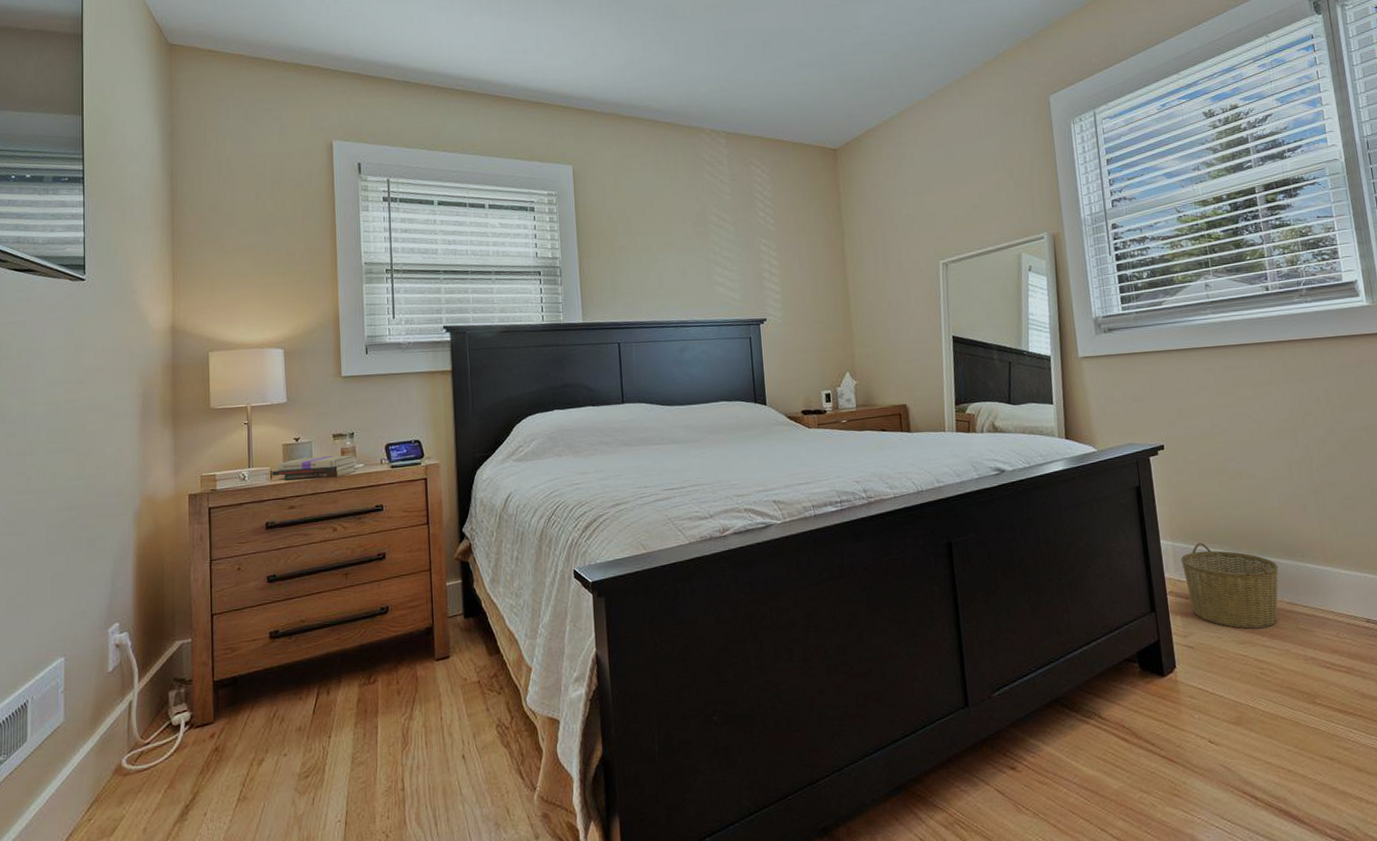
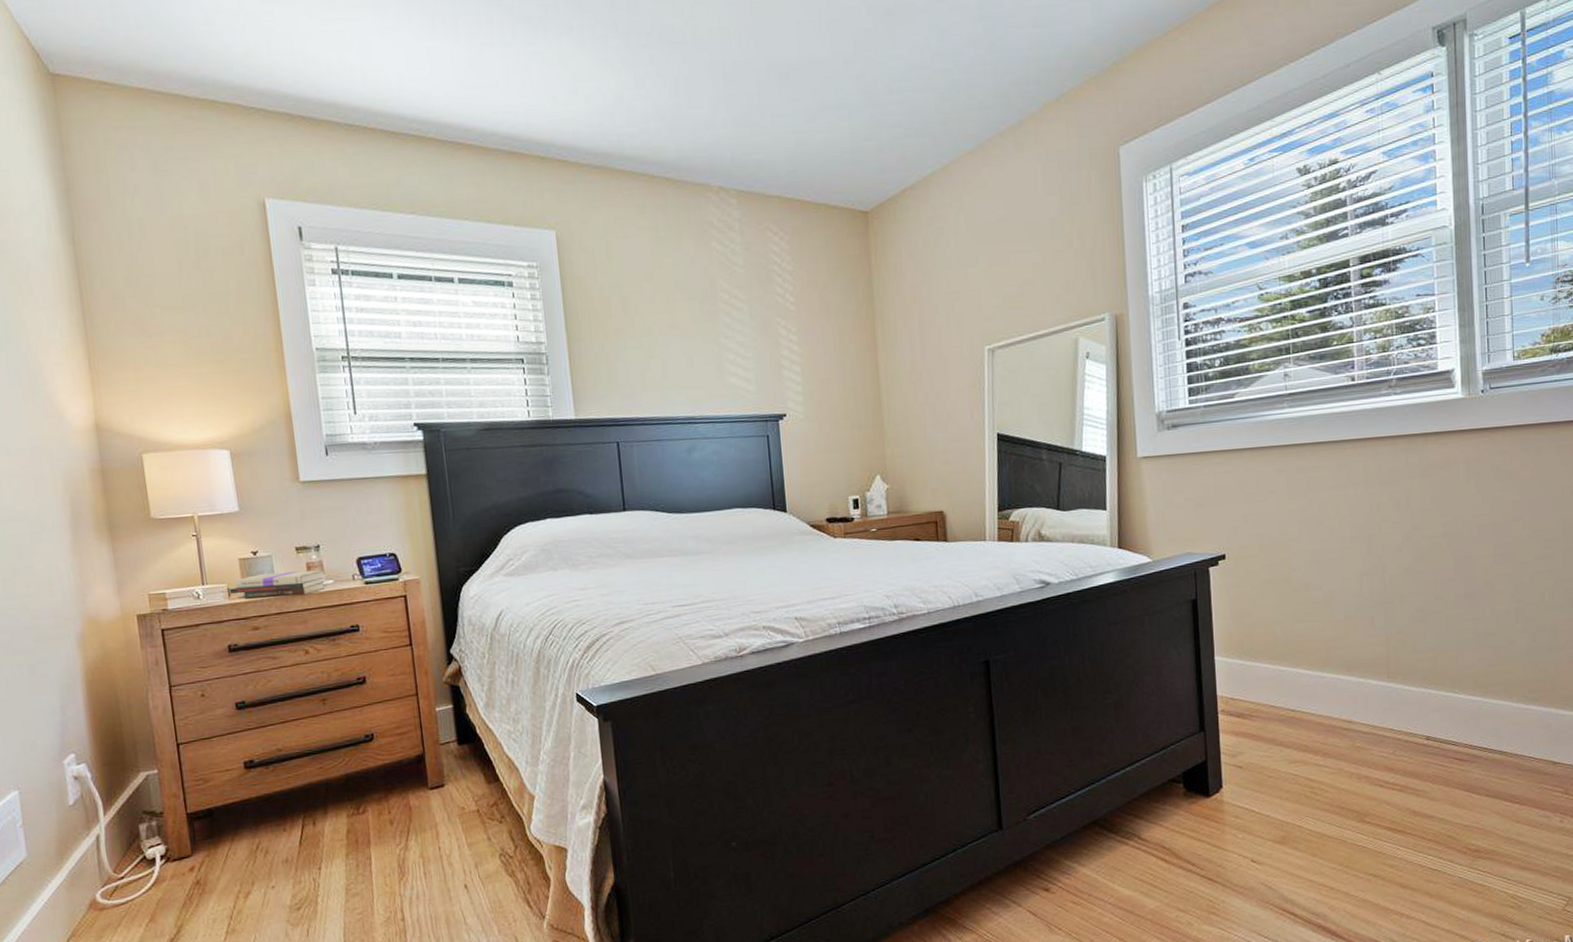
basket: present [1180,542,1279,629] -> none [1235,658,1339,748]

